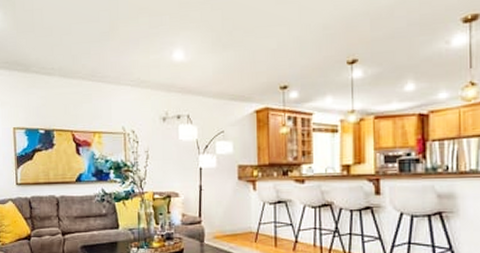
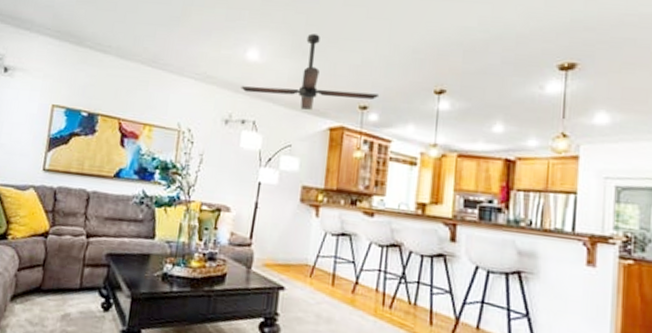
ceiling fan: none [172,26,297,98] -> present [241,33,380,110]

